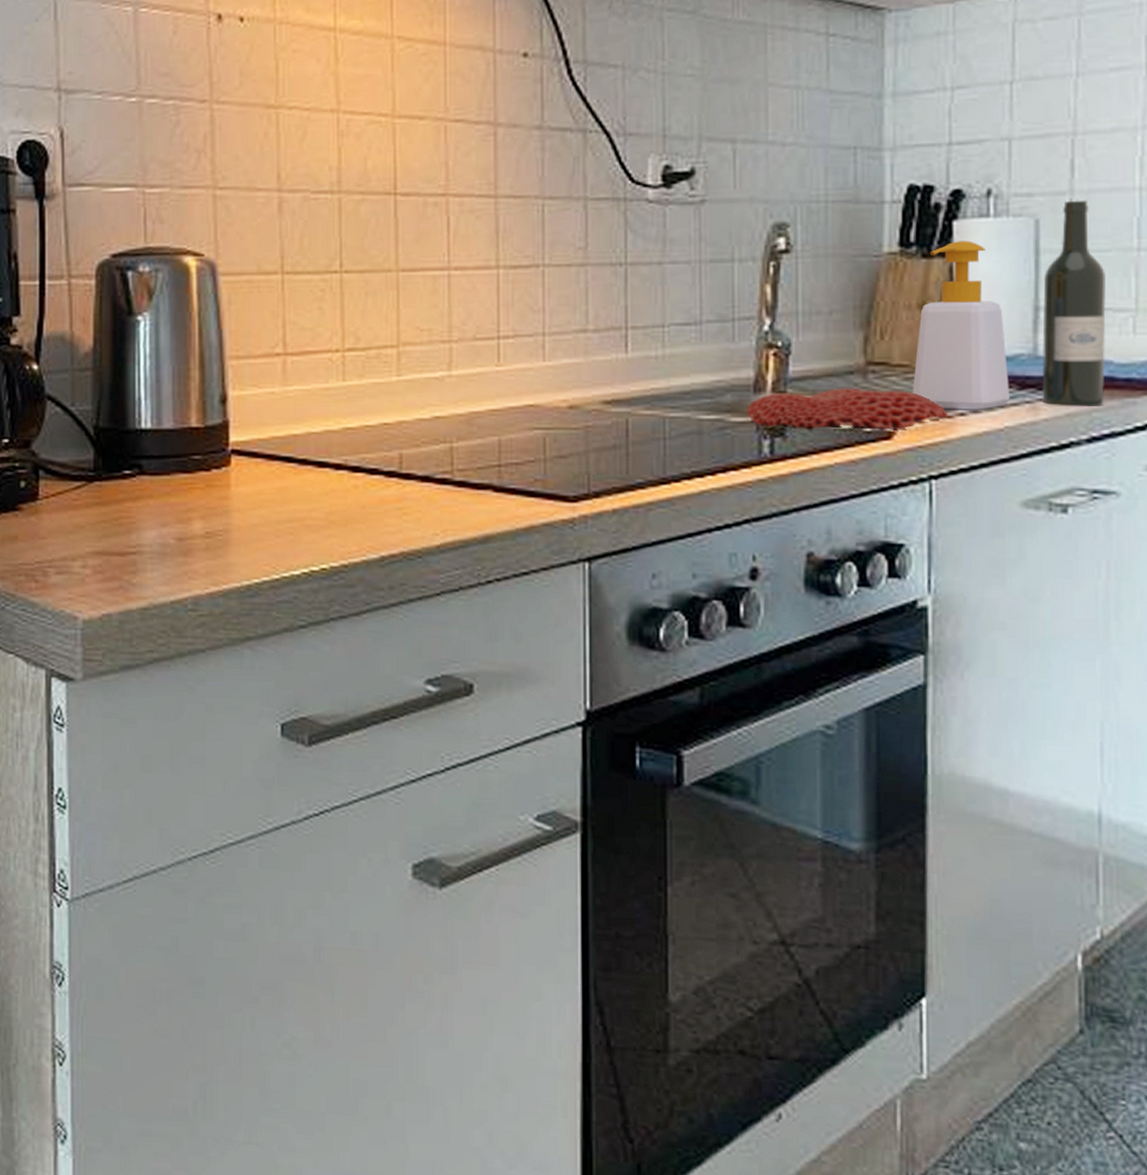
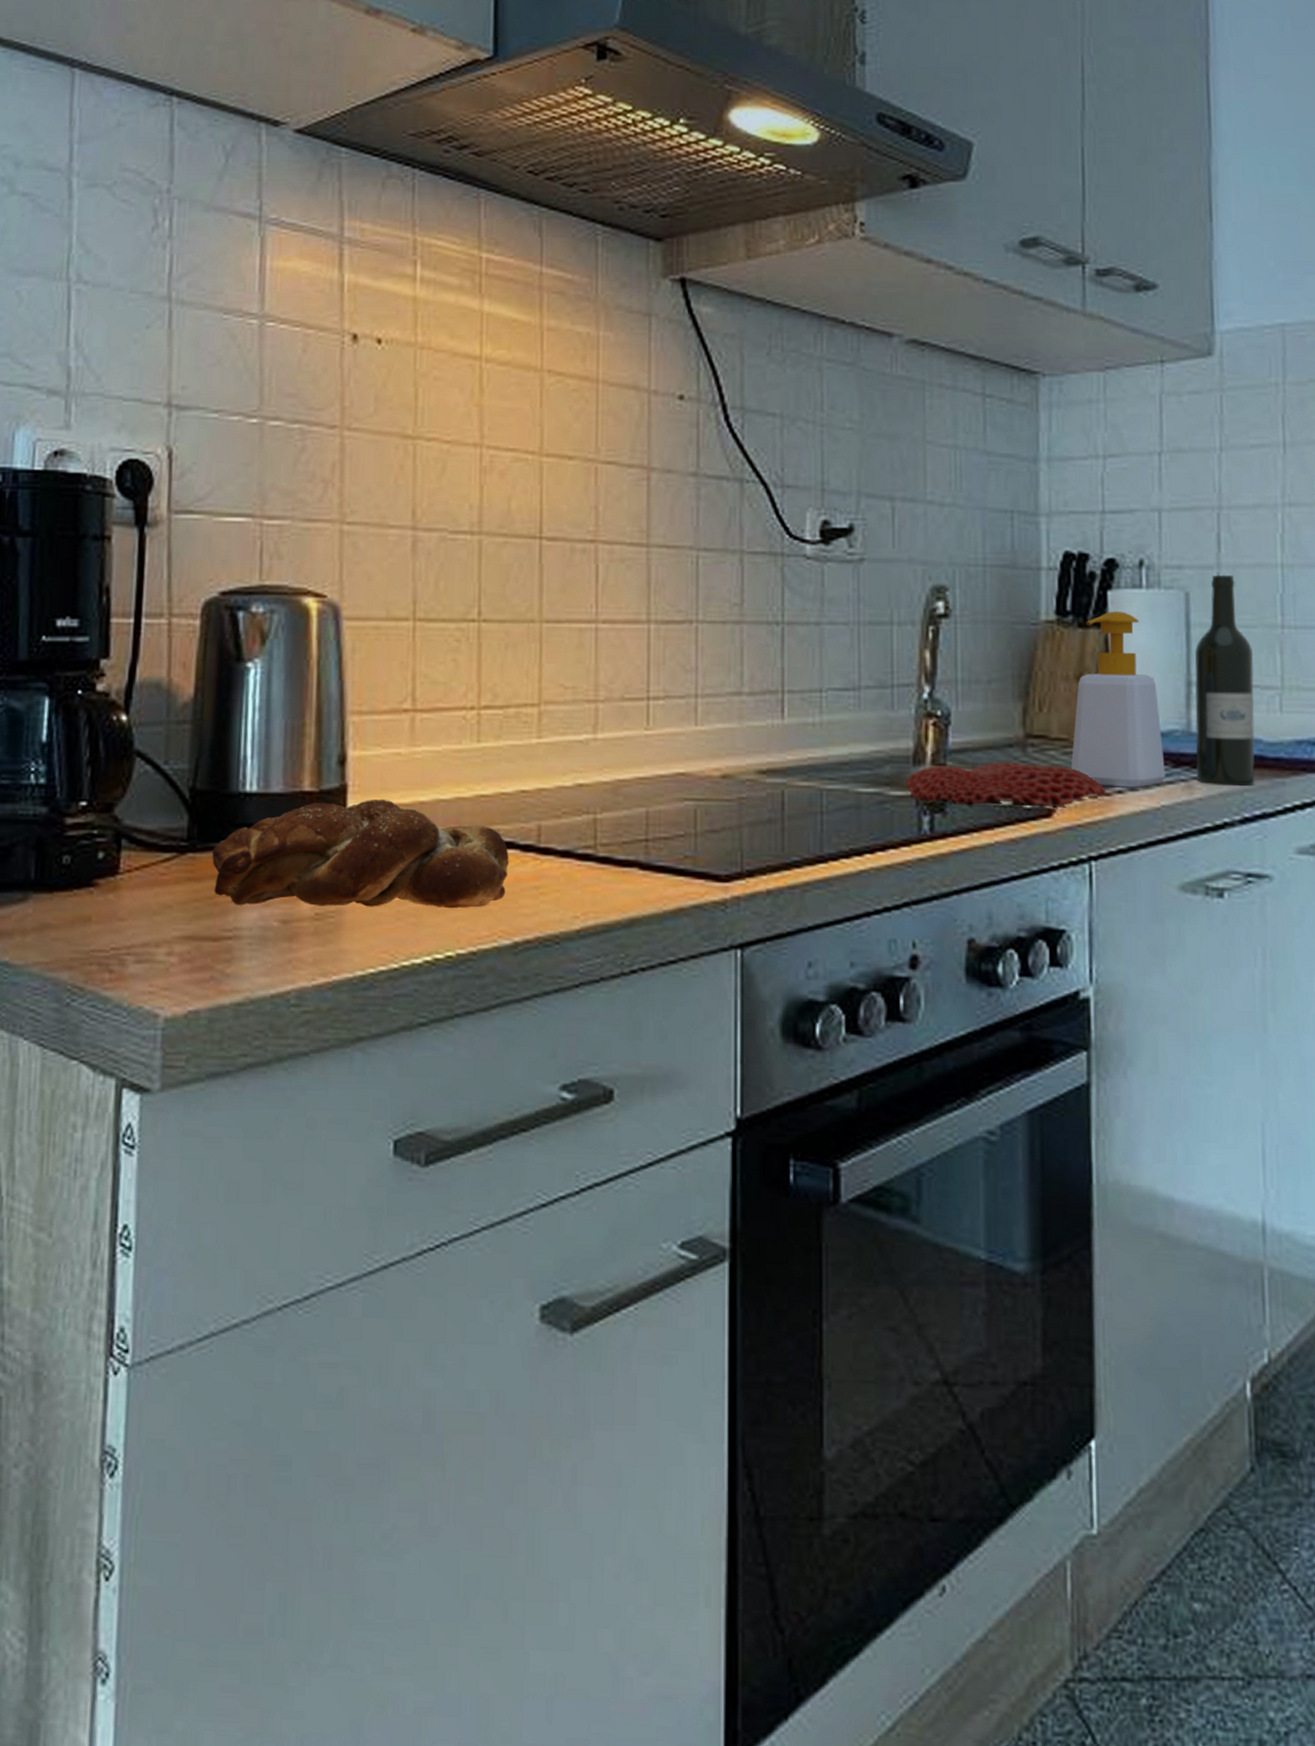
bread loaf: none [116,432,374,528] -> present [212,799,509,909]

